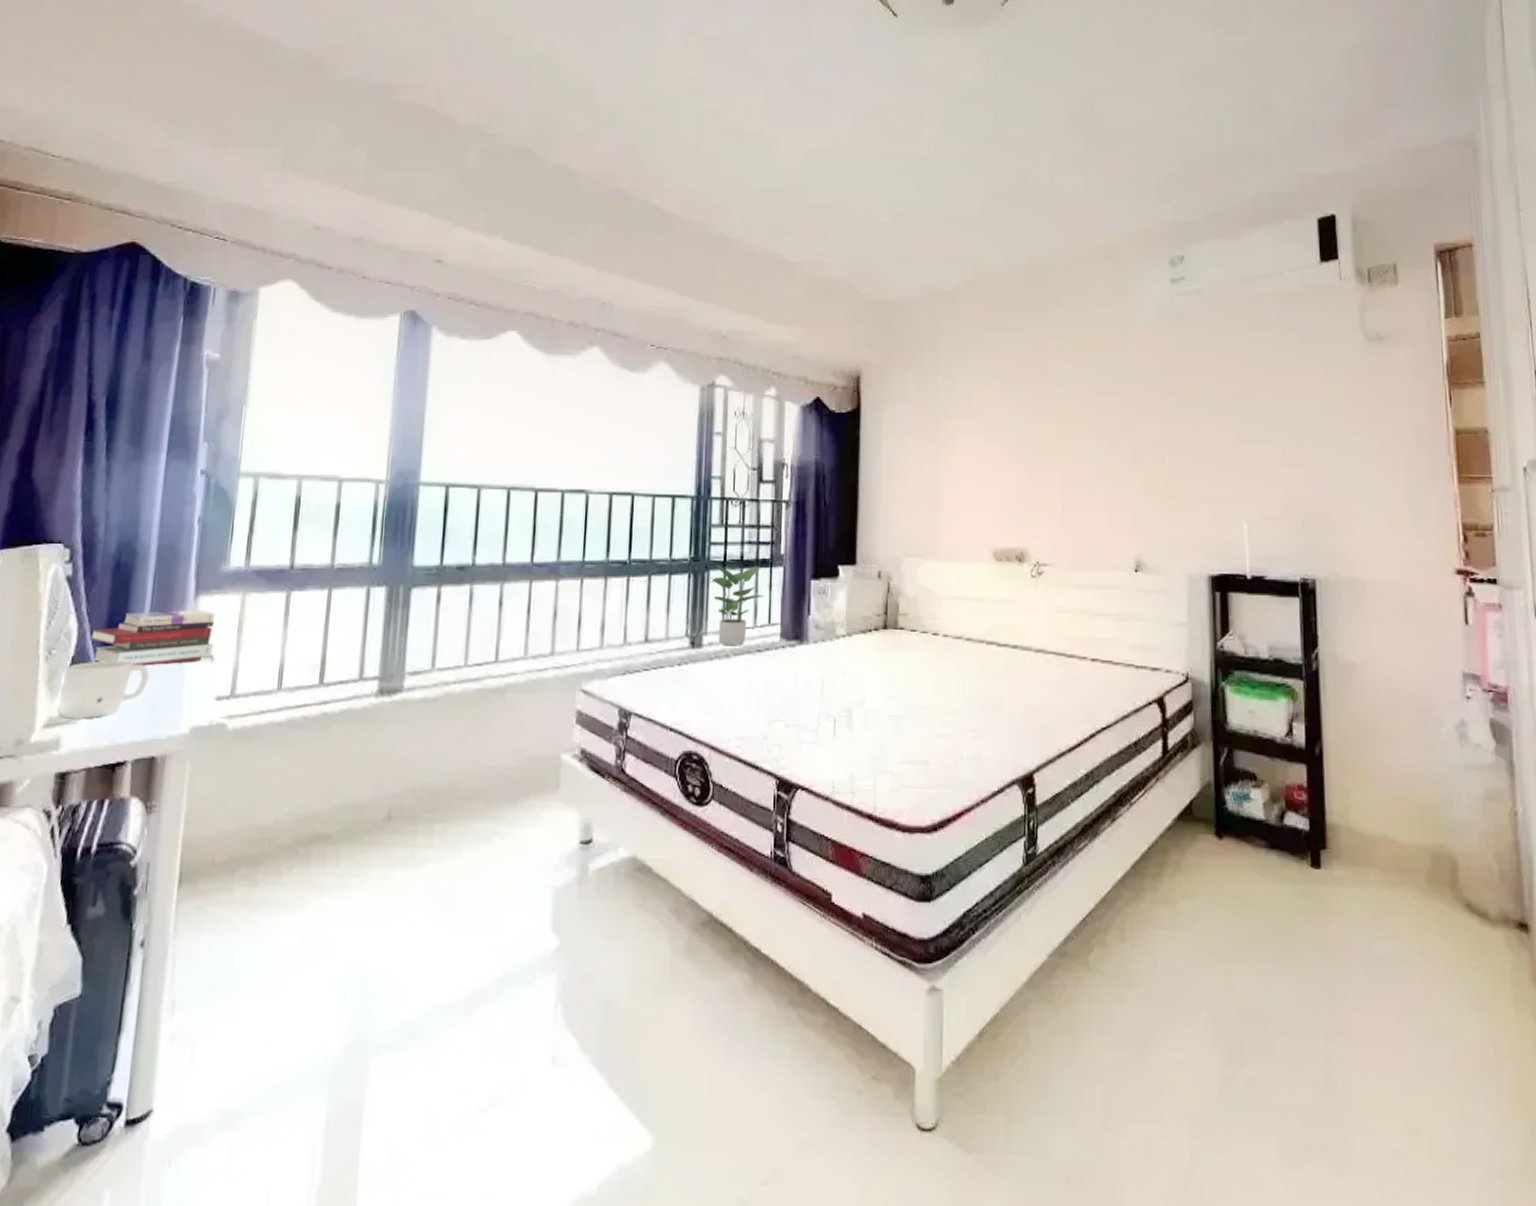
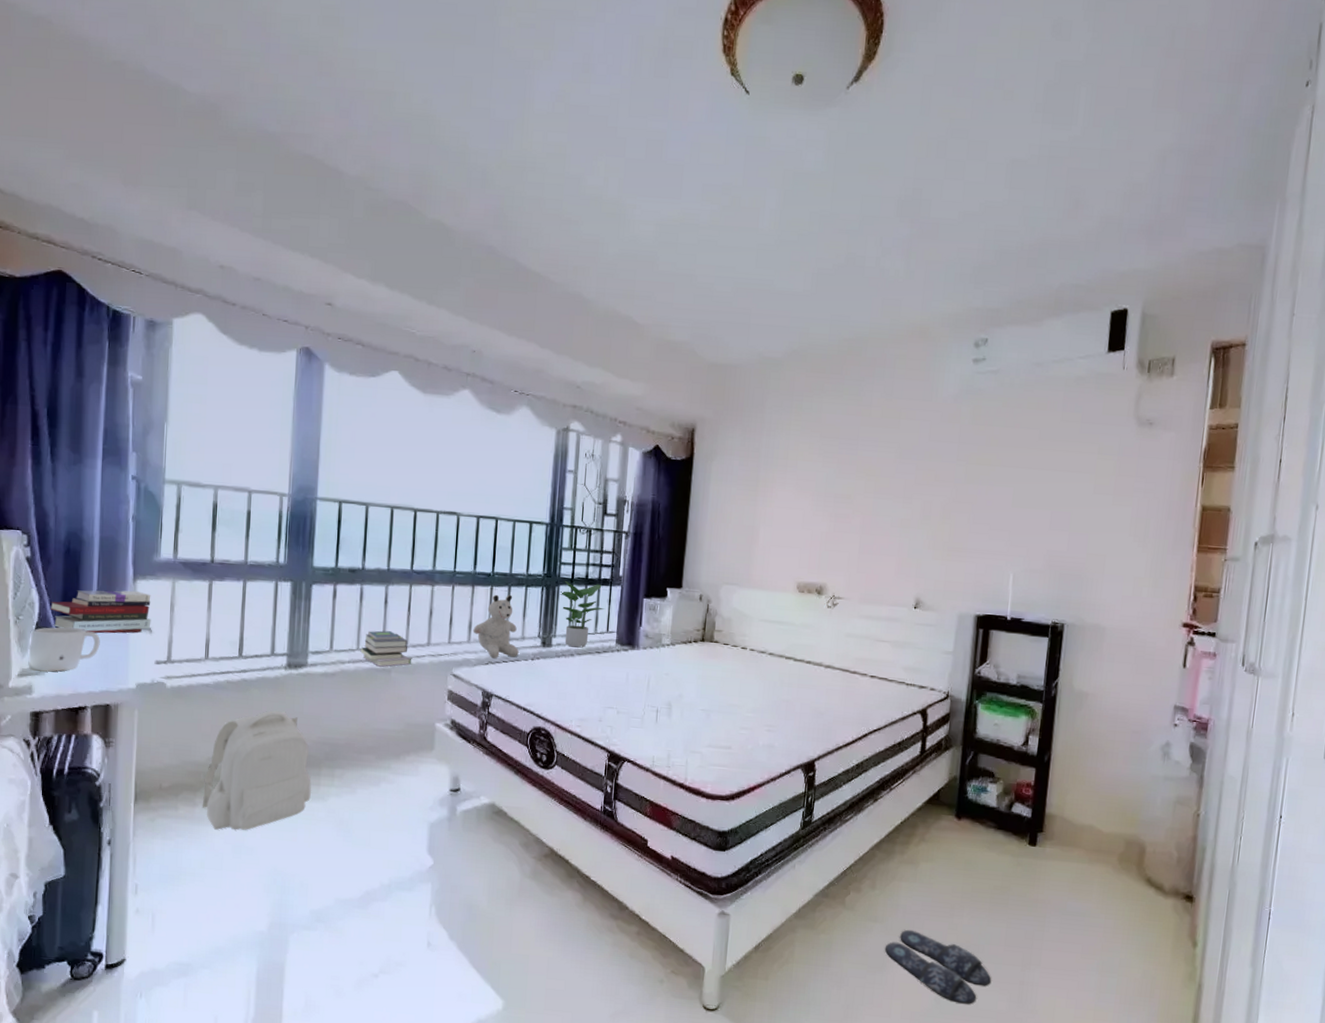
backpack: none [264,751,405,917] -> present [202,710,311,830]
books: none [469,640,531,686] -> present [360,630,411,667]
stuffed animal: none [606,585,663,667] -> present [473,594,519,659]
slippers: none [1147,995,1287,1097] -> present [885,929,991,1004]

